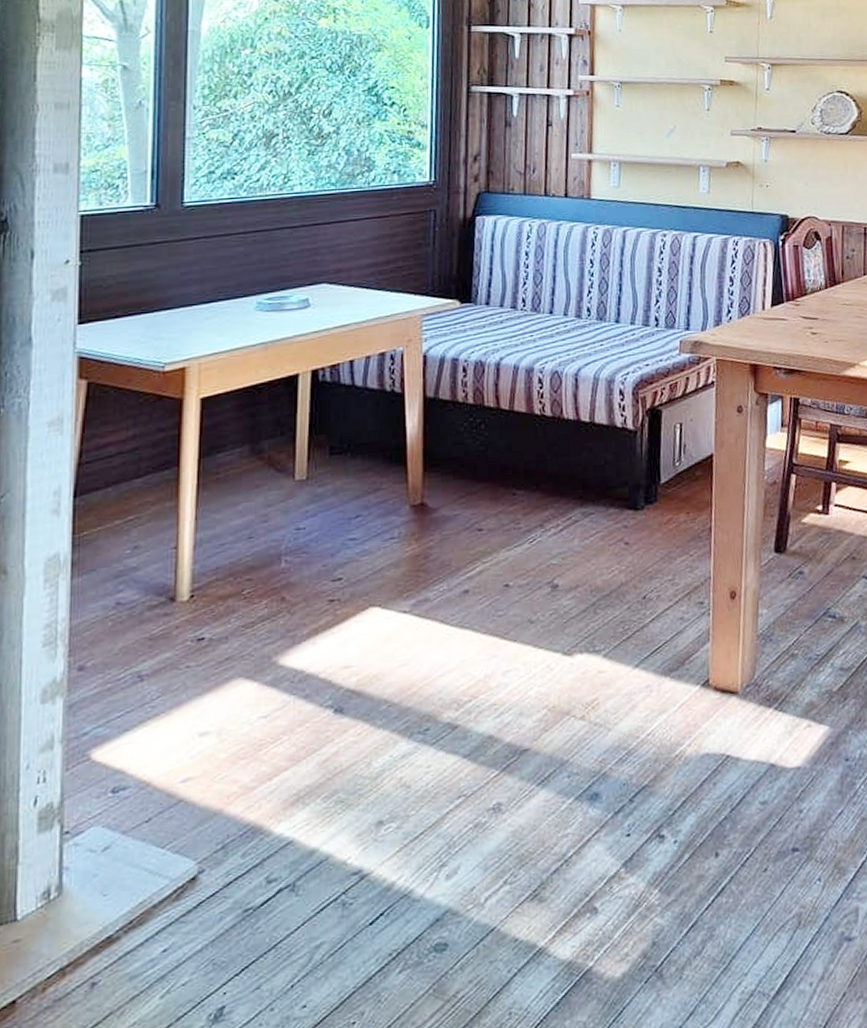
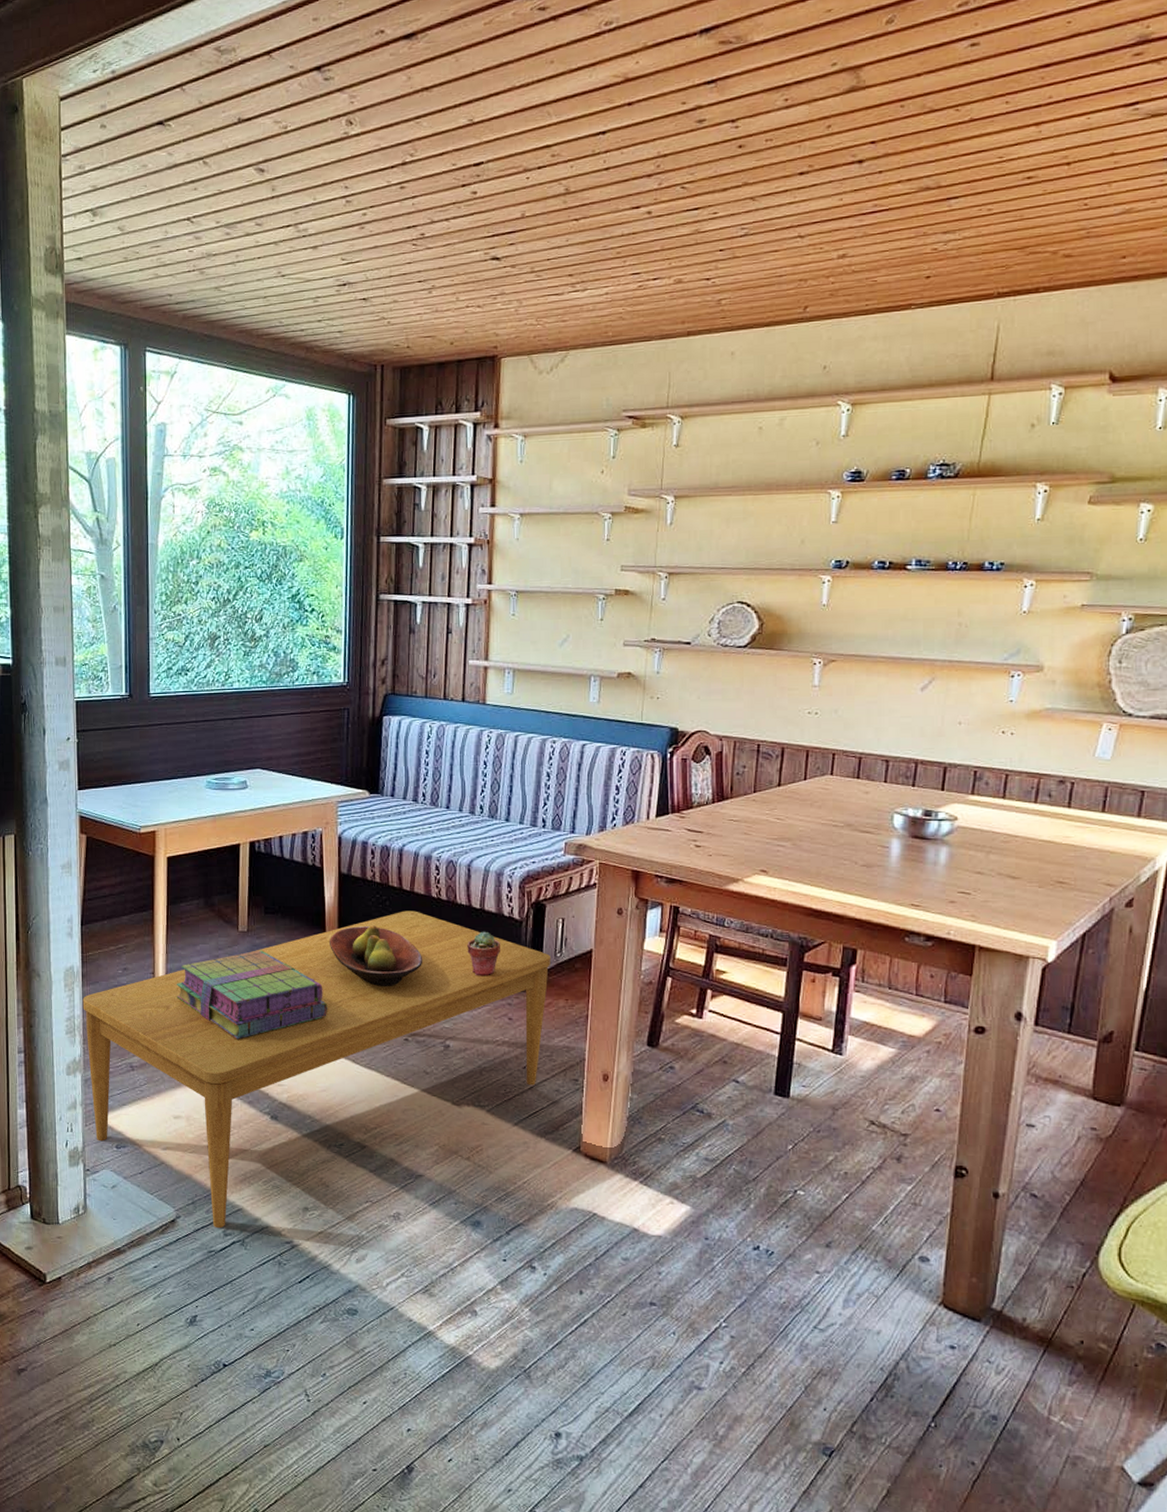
coffee table: none [70,432,670,876] -> present [82,910,551,1229]
stack of books: none [207,500,410,618] -> present [176,950,328,1040]
fruit bowl: none [411,454,525,527] -> present [328,925,422,987]
potted succulent: none [576,447,613,499] -> present [467,931,500,976]

